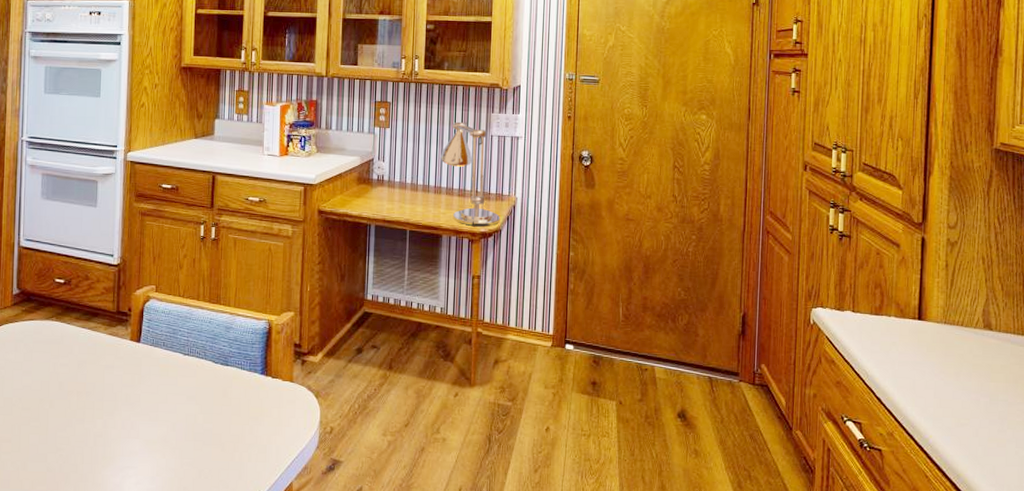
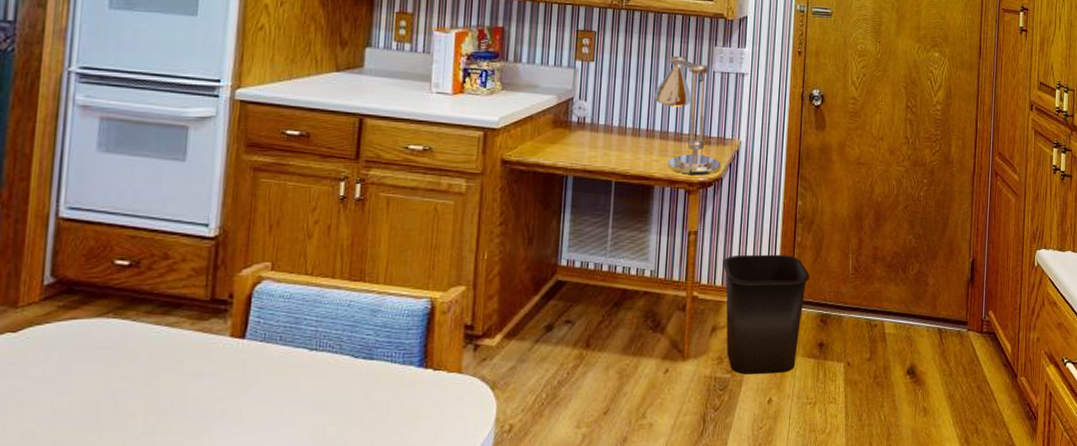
waste bin: none [503,298,582,405] -> present [723,254,810,375]

